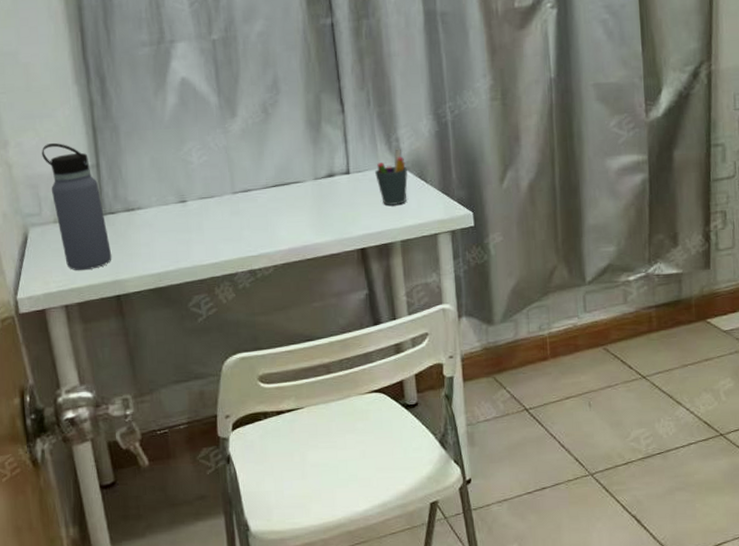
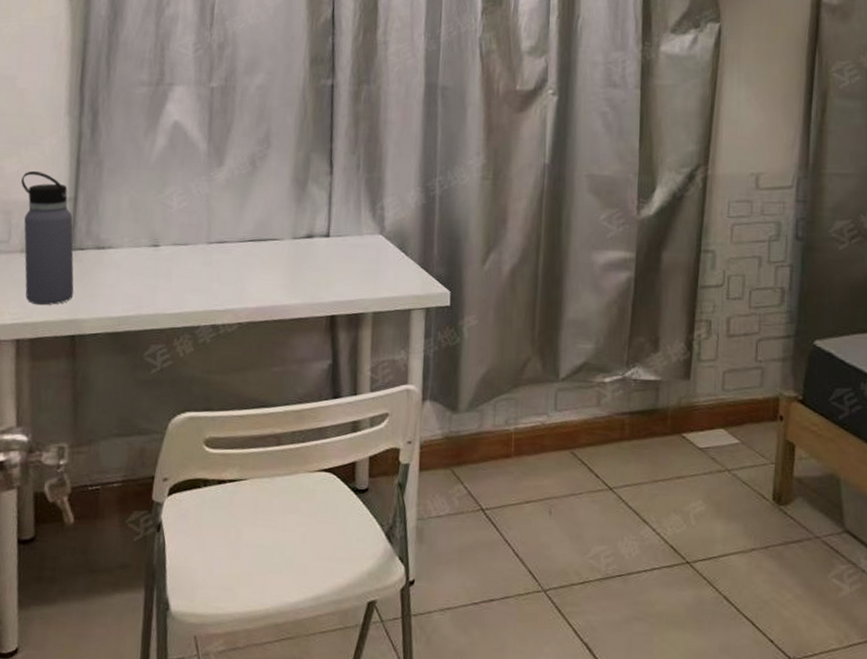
pen holder: present [375,148,408,206] -> none [355,217,390,275]

